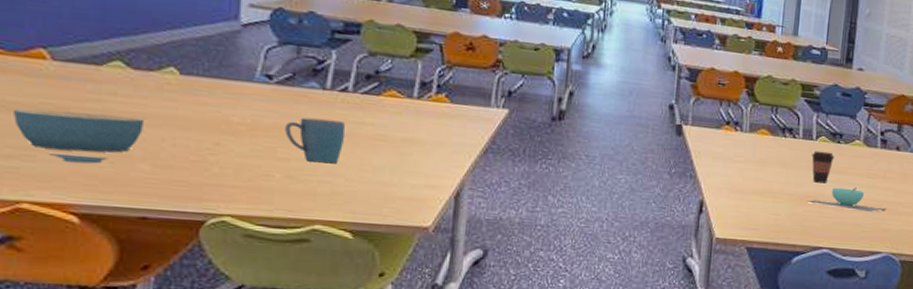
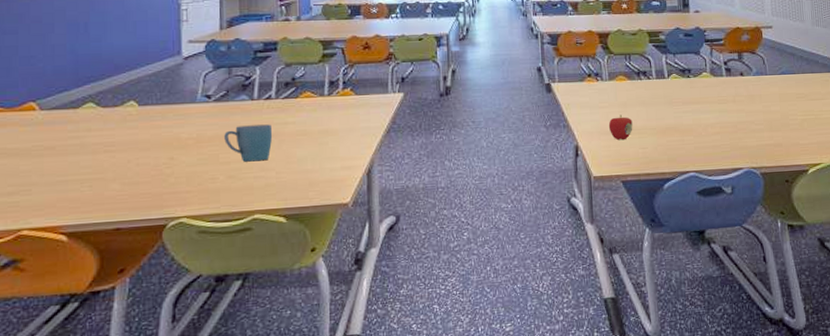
cereal bowl: present [14,109,143,164] -> none [13,146,113,191]
apple: none [741,173,769,203] -> present [608,114,633,141]
soup bowl: present [806,187,885,213] -> none [668,113,740,134]
coffee cup: present [811,150,835,184] -> none [666,86,687,115]

